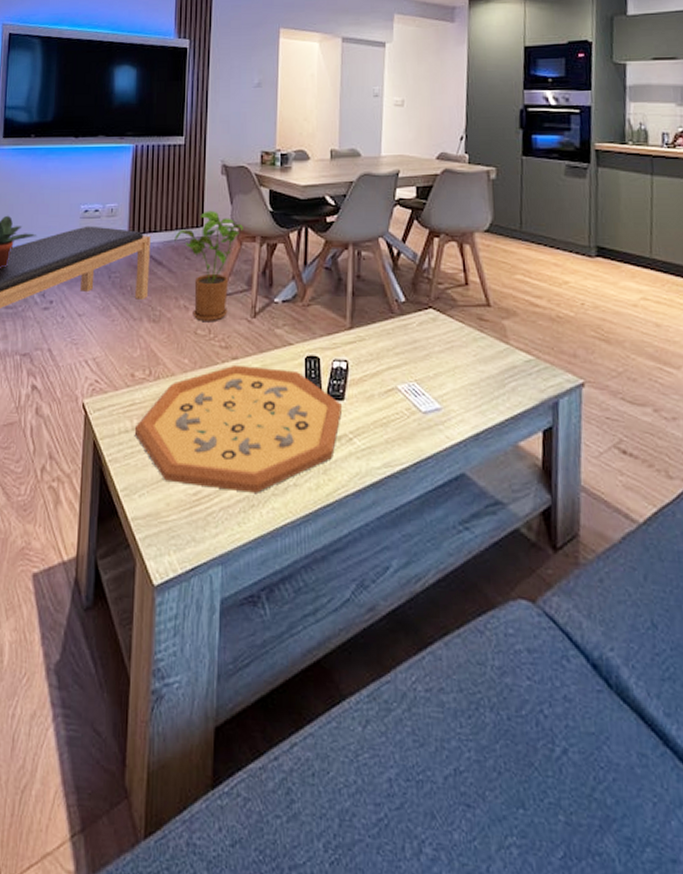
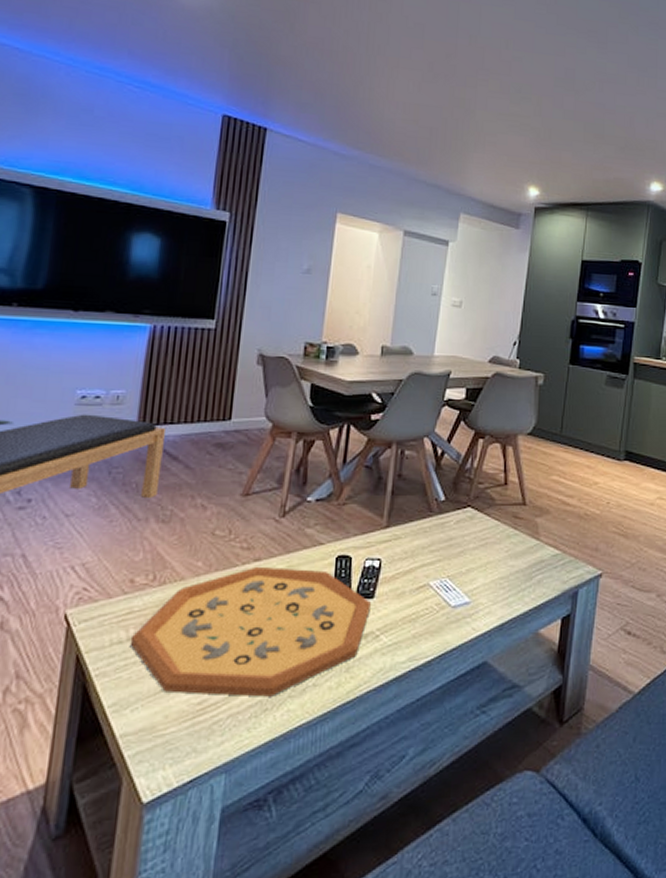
house plant: present [174,210,243,321] -> none [195,403,278,521]

